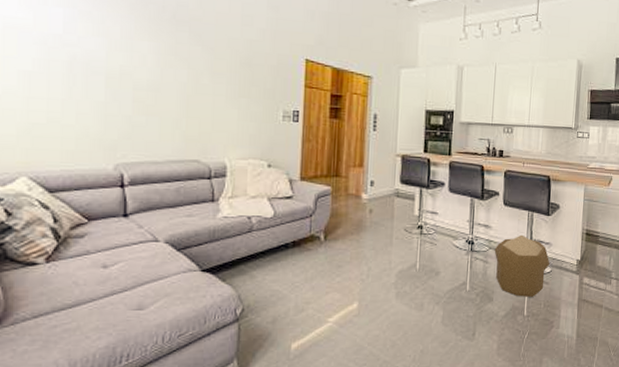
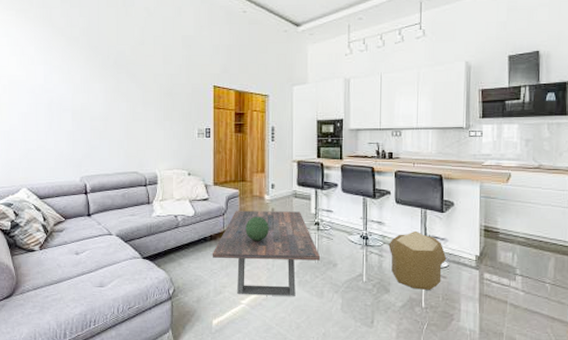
coffee table: none [295,211,422,312] -> present [213,211,321,296]
decorative orb: none [337,219,365,248] -> present [245,217,269,241]

